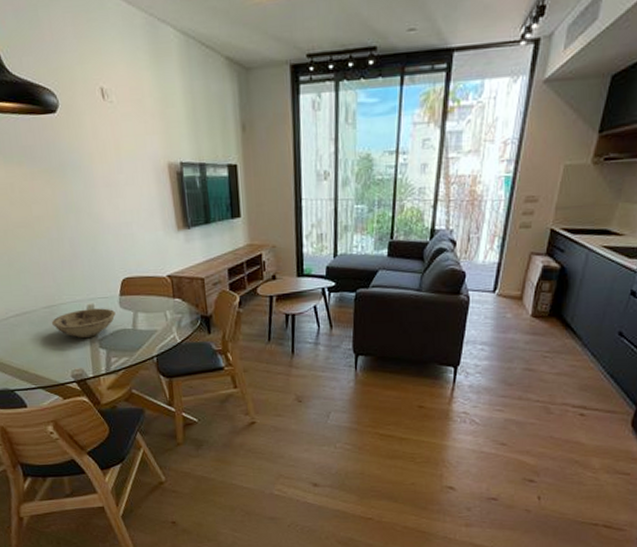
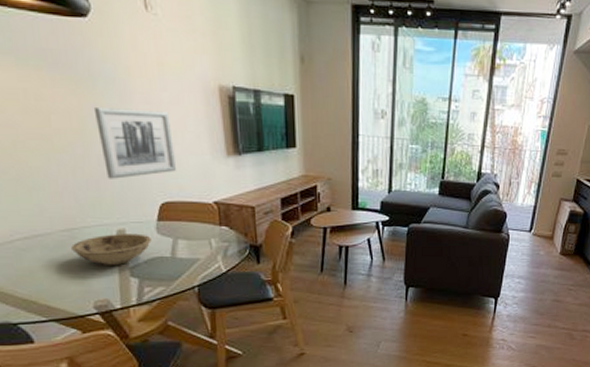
wall art: none [64,192,134,259] -> present [93,108,176,179]

